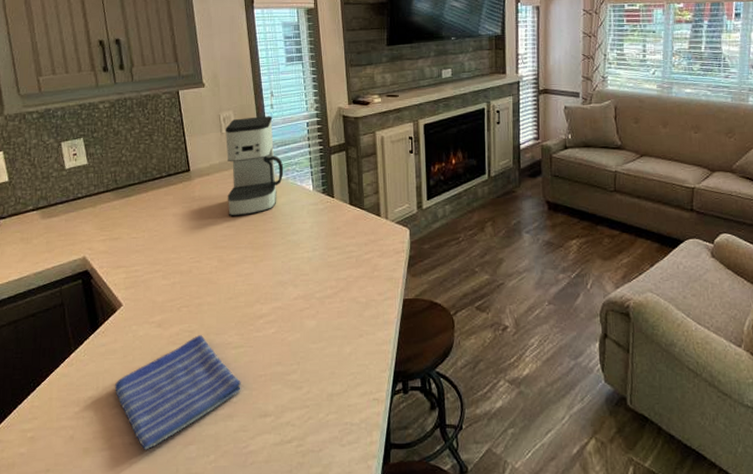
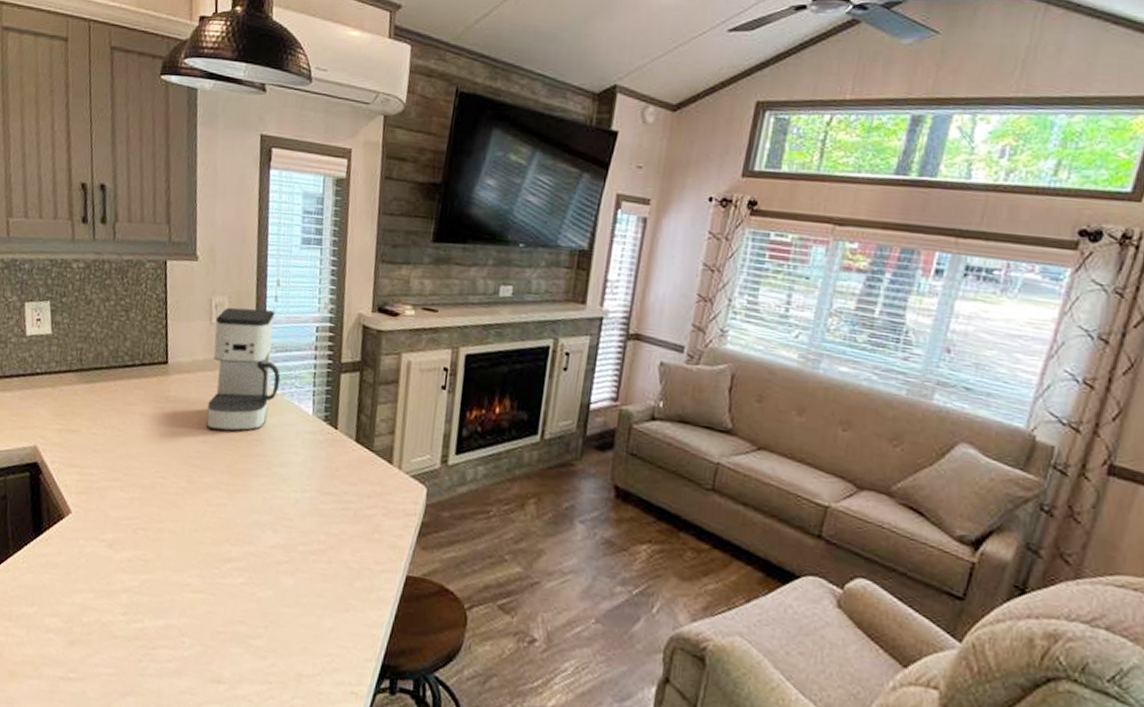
dish towel: present [114,335,241,450] -> none [51,567,196,690]

